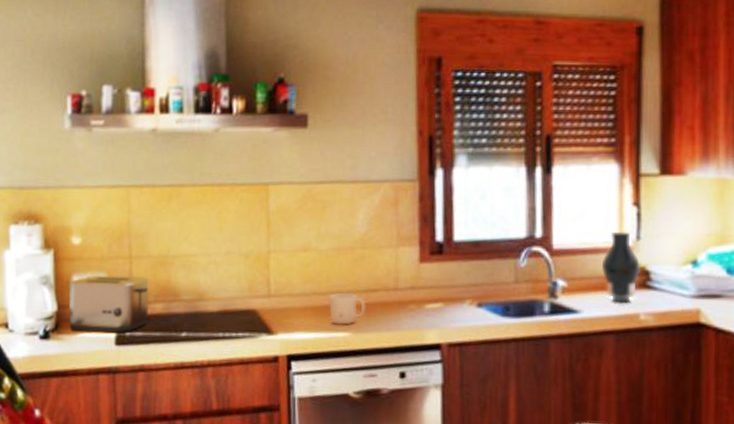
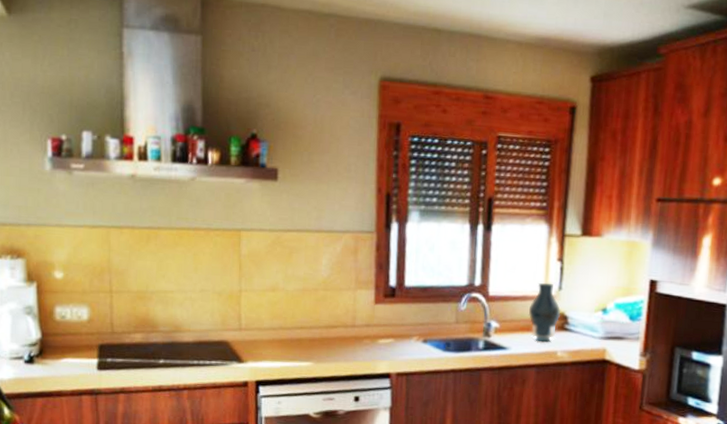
toaster: present [68,275,149,333] -> none [52,307,129,359]
mug: present [328,292,365,325] -> none [293,328,326,356]

